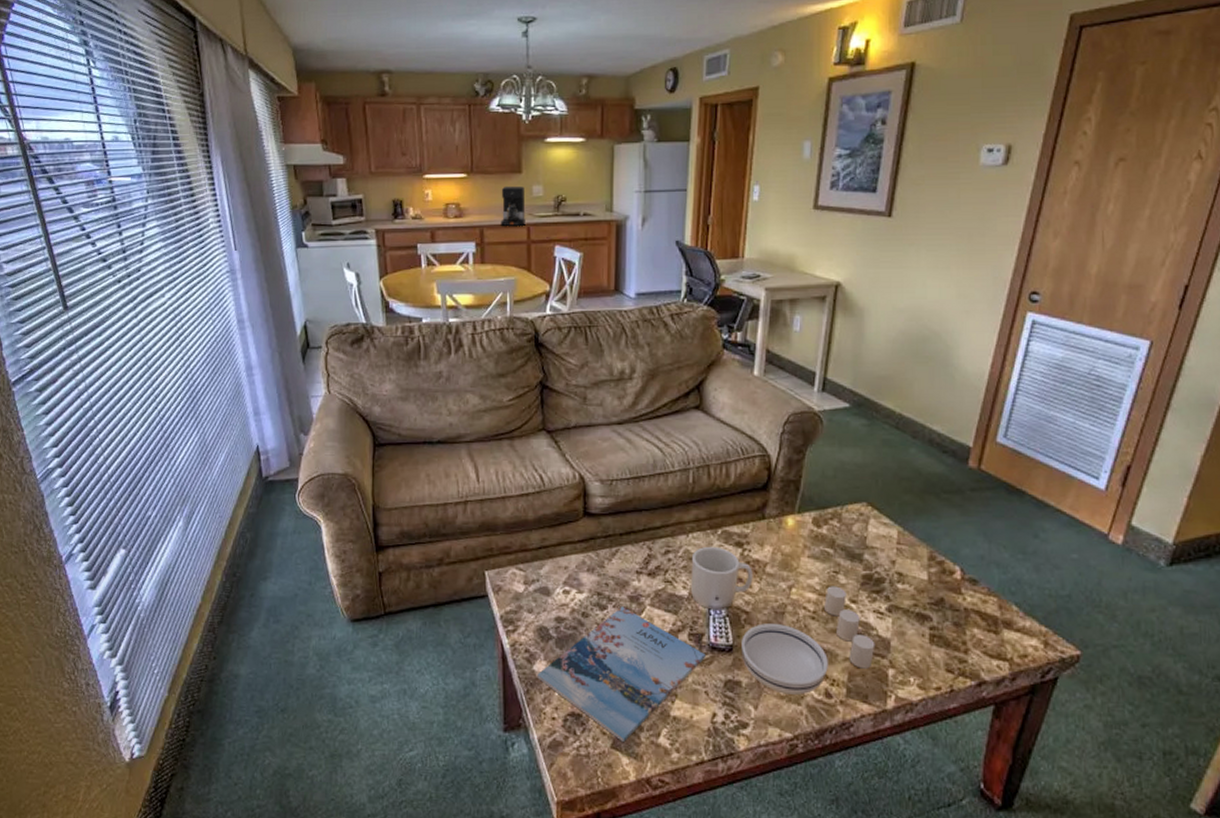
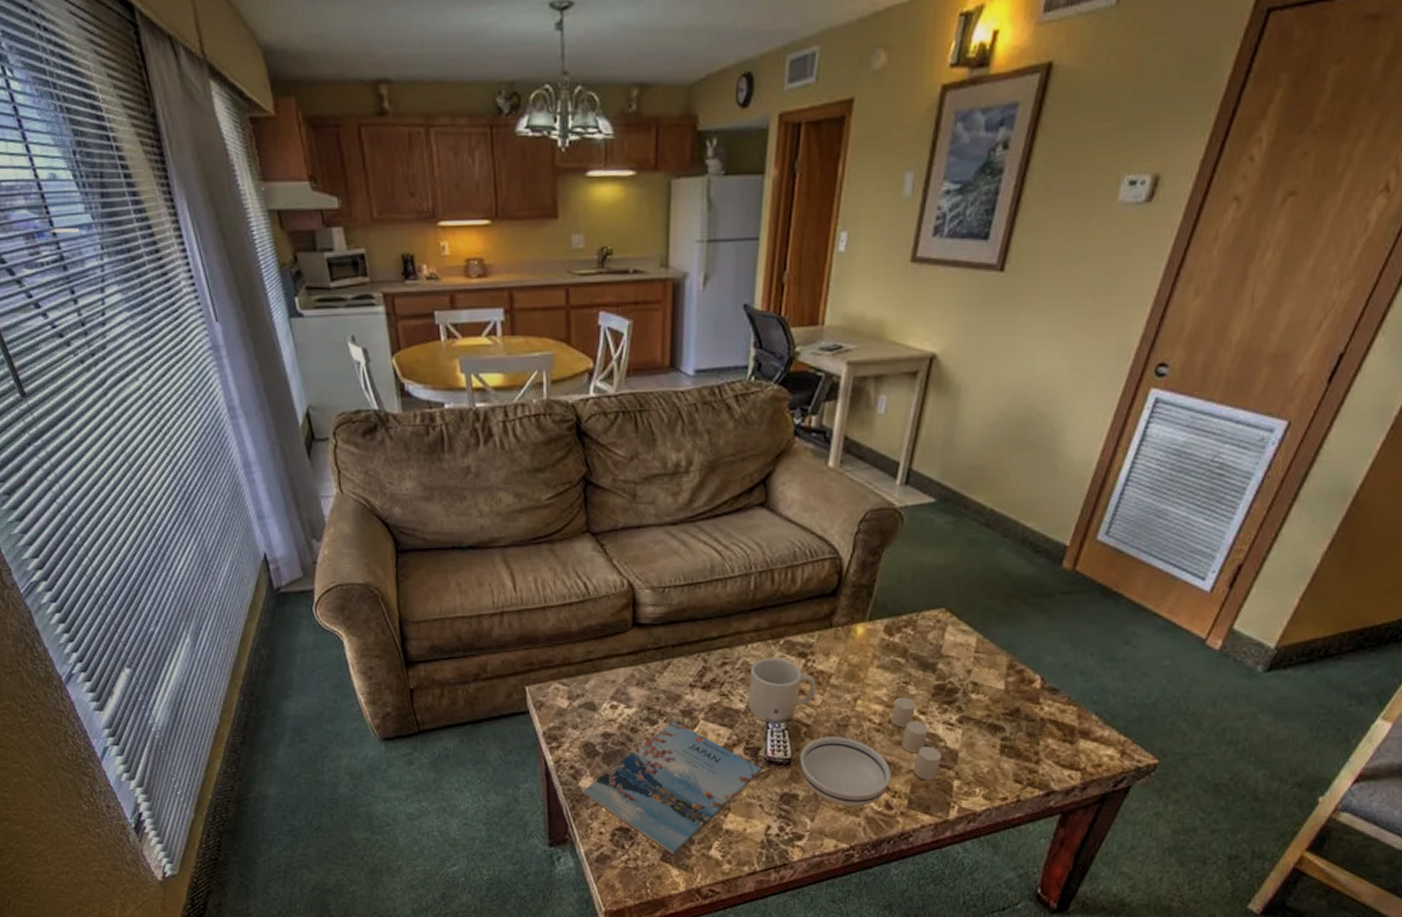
coffee maker: present [500,186,526,227] -> none [533,235,563,288]

